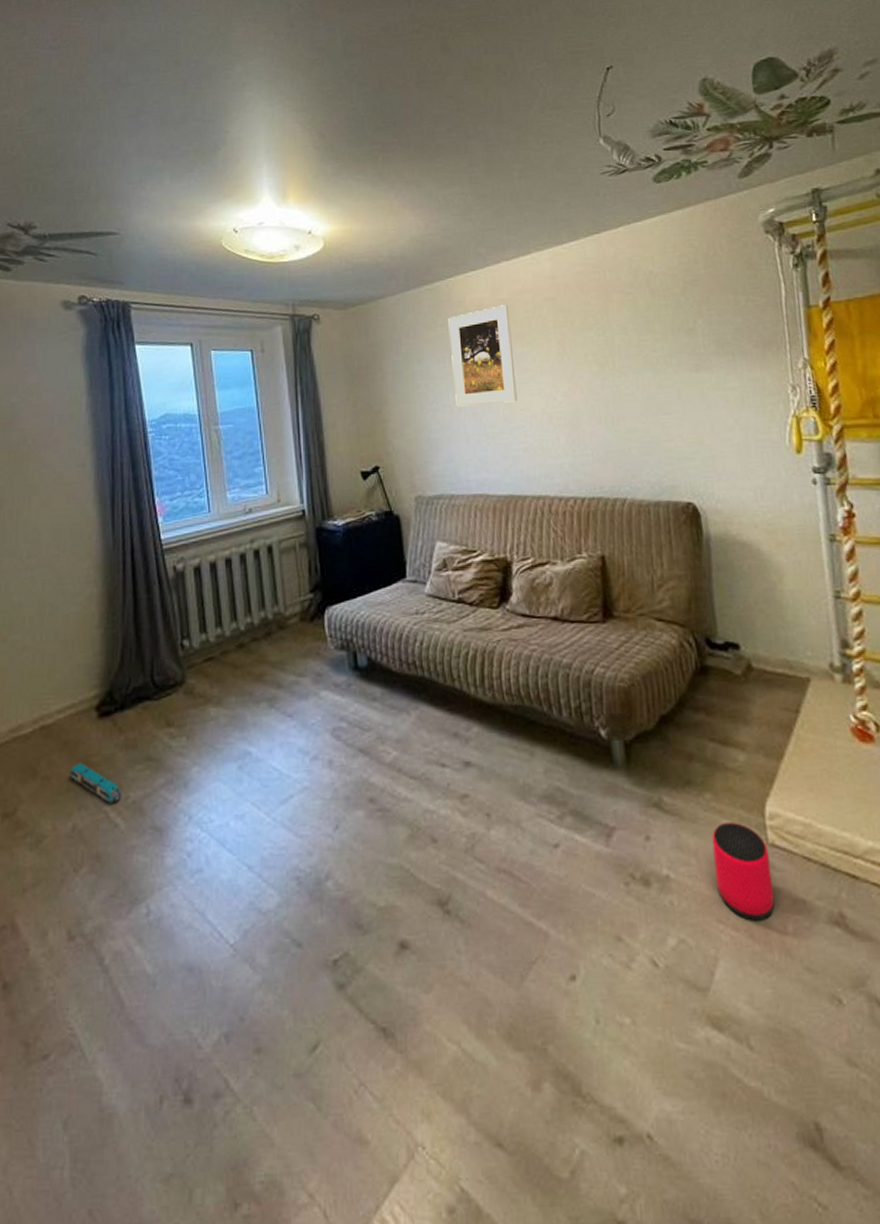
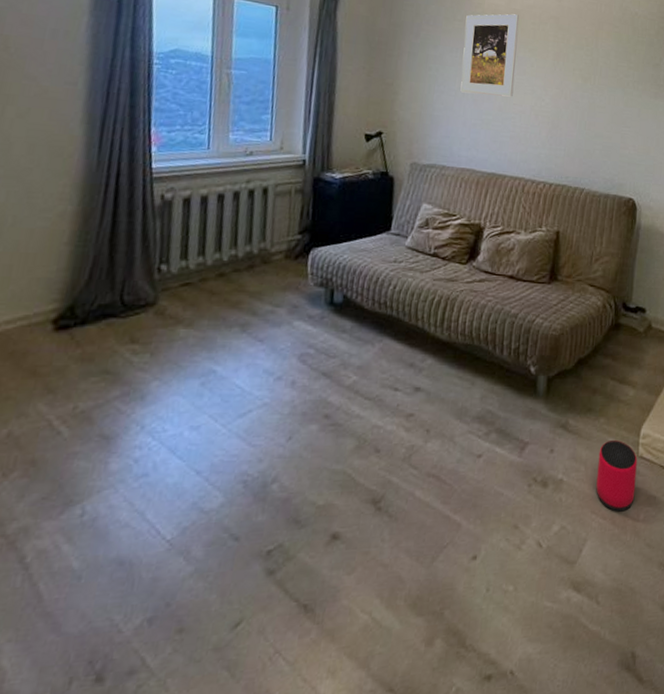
toy train: present [69,763,122,804] -> none [11,373,70,412]

